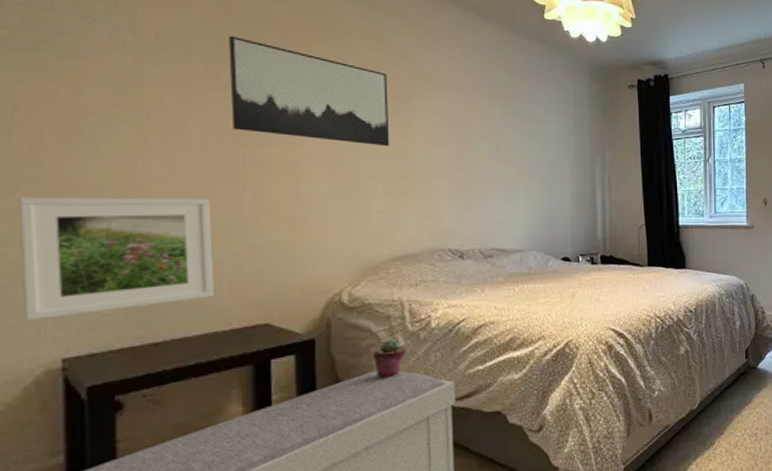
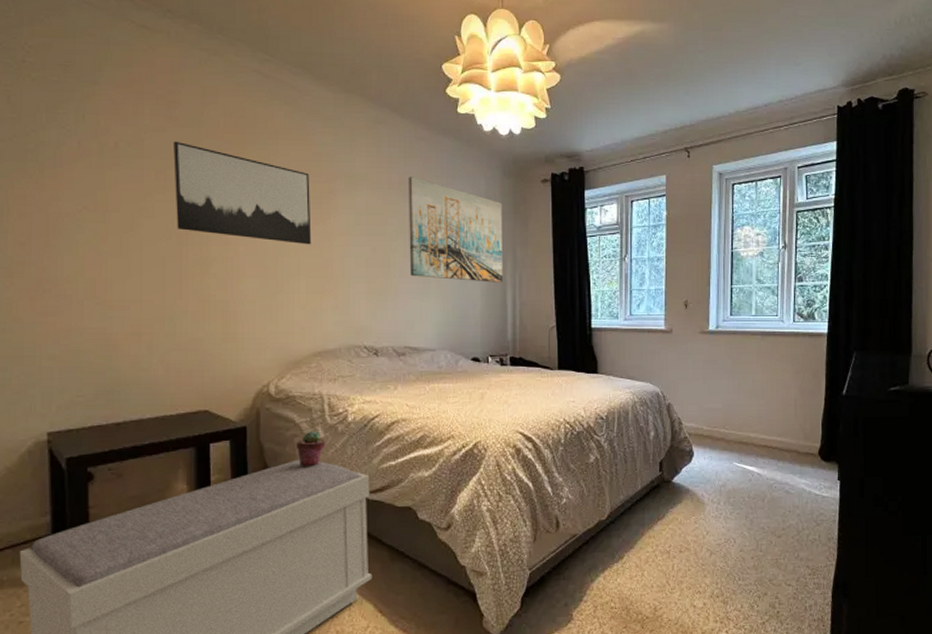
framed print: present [18,196,214,321] -> none [13,290,163,399]
wall art: none [494,79,592,183] -> present [408,177,503,282]

